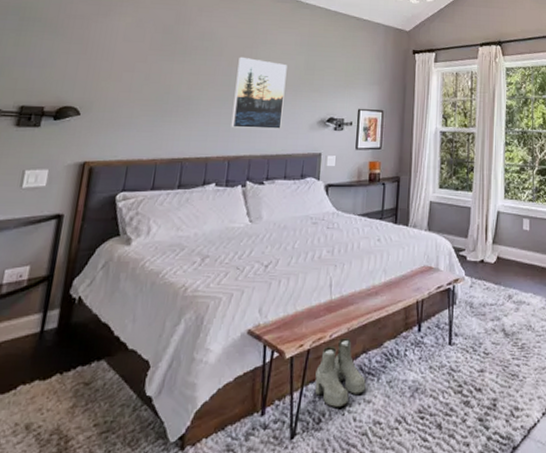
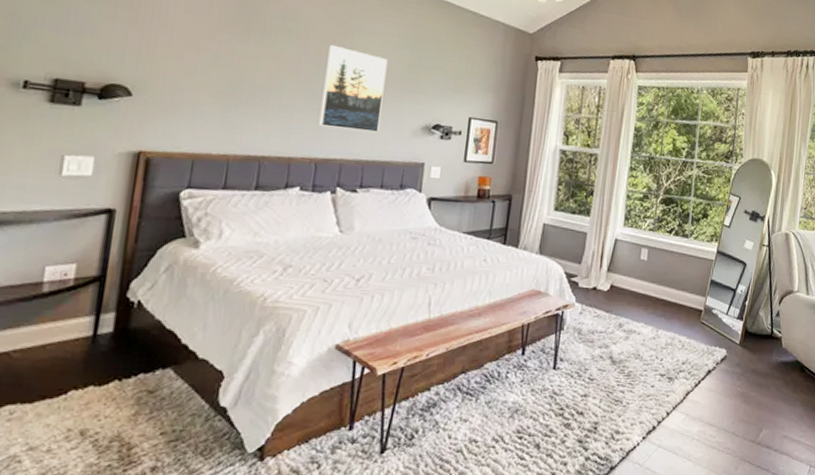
boots: present [314,338,366,407] -> none [408,357,464,424]

